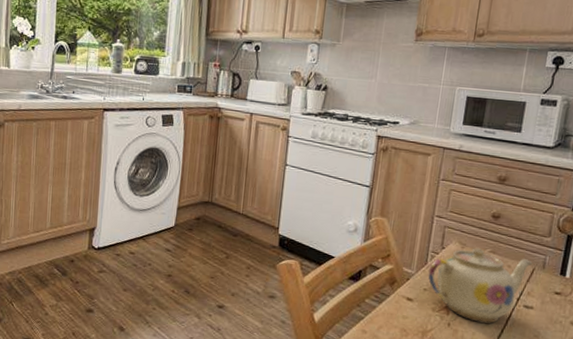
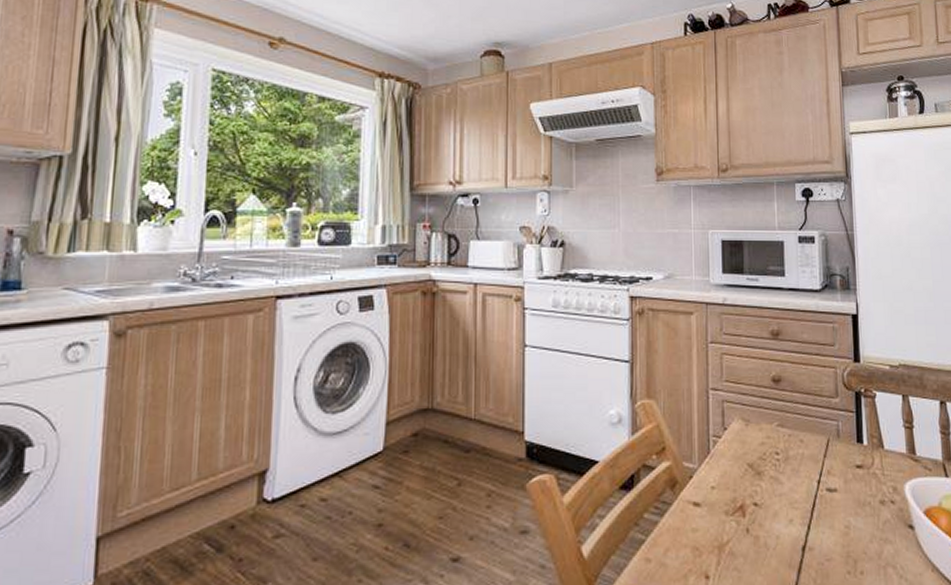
teapot: present [428,248,533,323] -> none [713,423,826,521]

